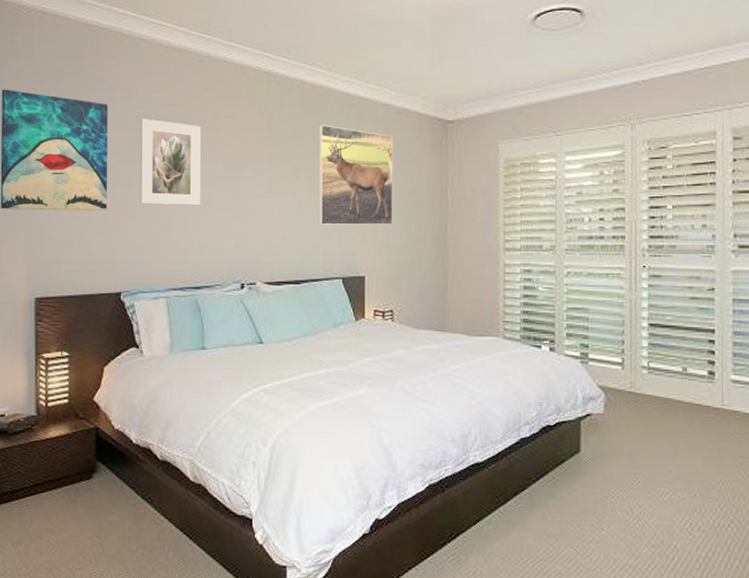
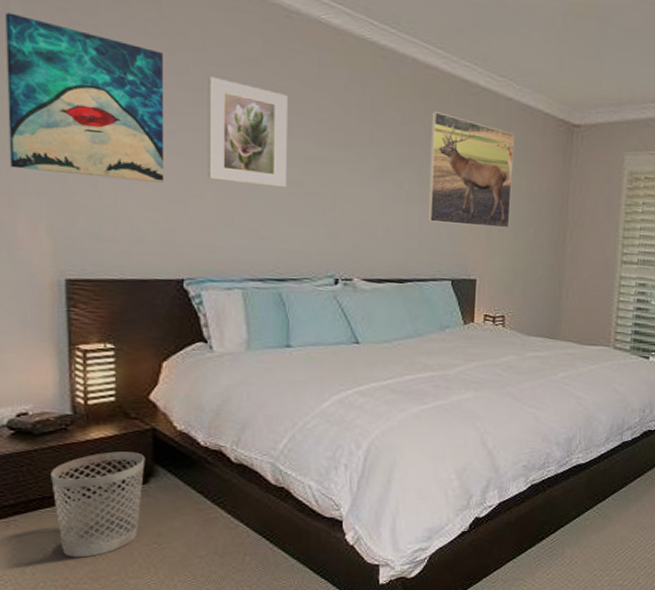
wastebasket: none [19,449,90,548] -> present [51,451,145,558]

